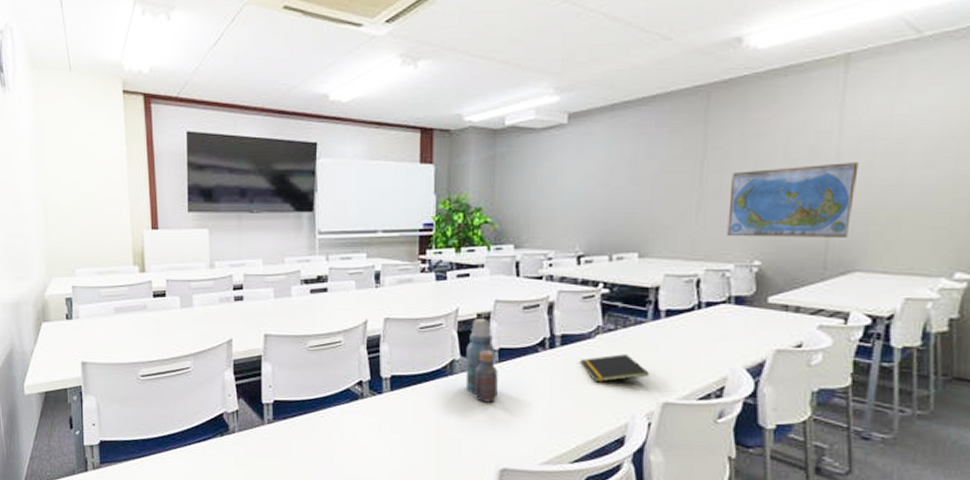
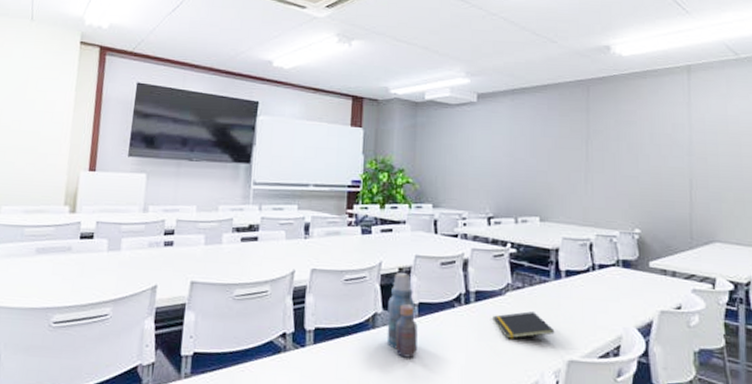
world map: present [727,162,859,238] -> none [610,150,708,212]

